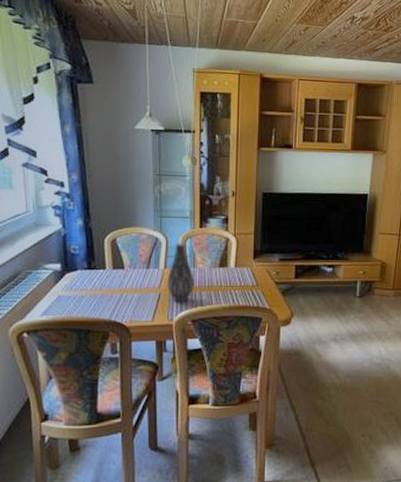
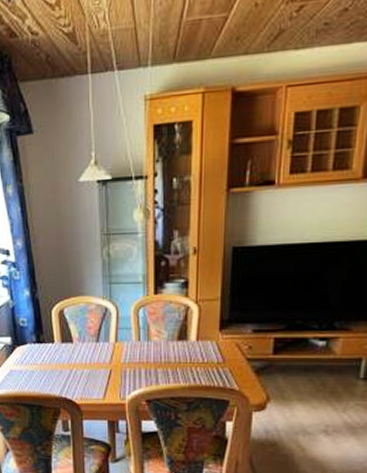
vase: present [167,243,194,303] -> none [118,313,149,381]

